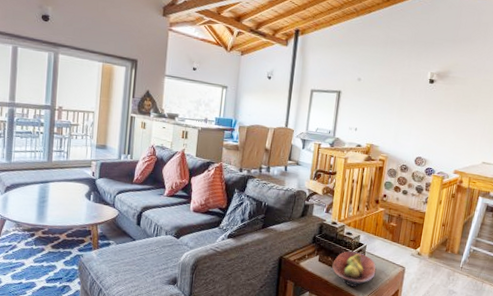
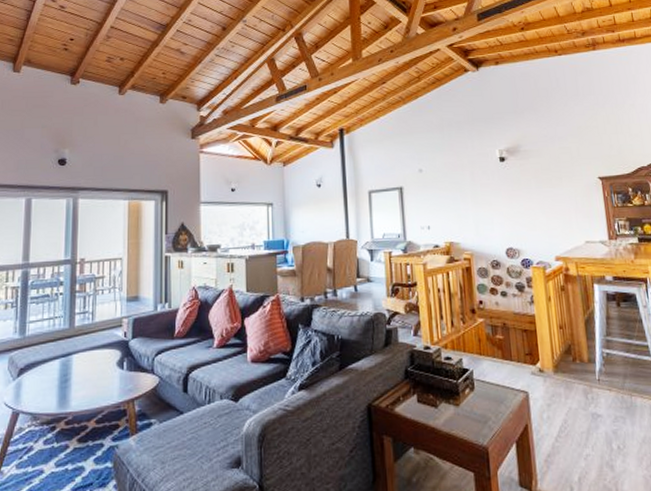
fruit bowl: present [332,251,377,287] -> none [435,381,493,431]

